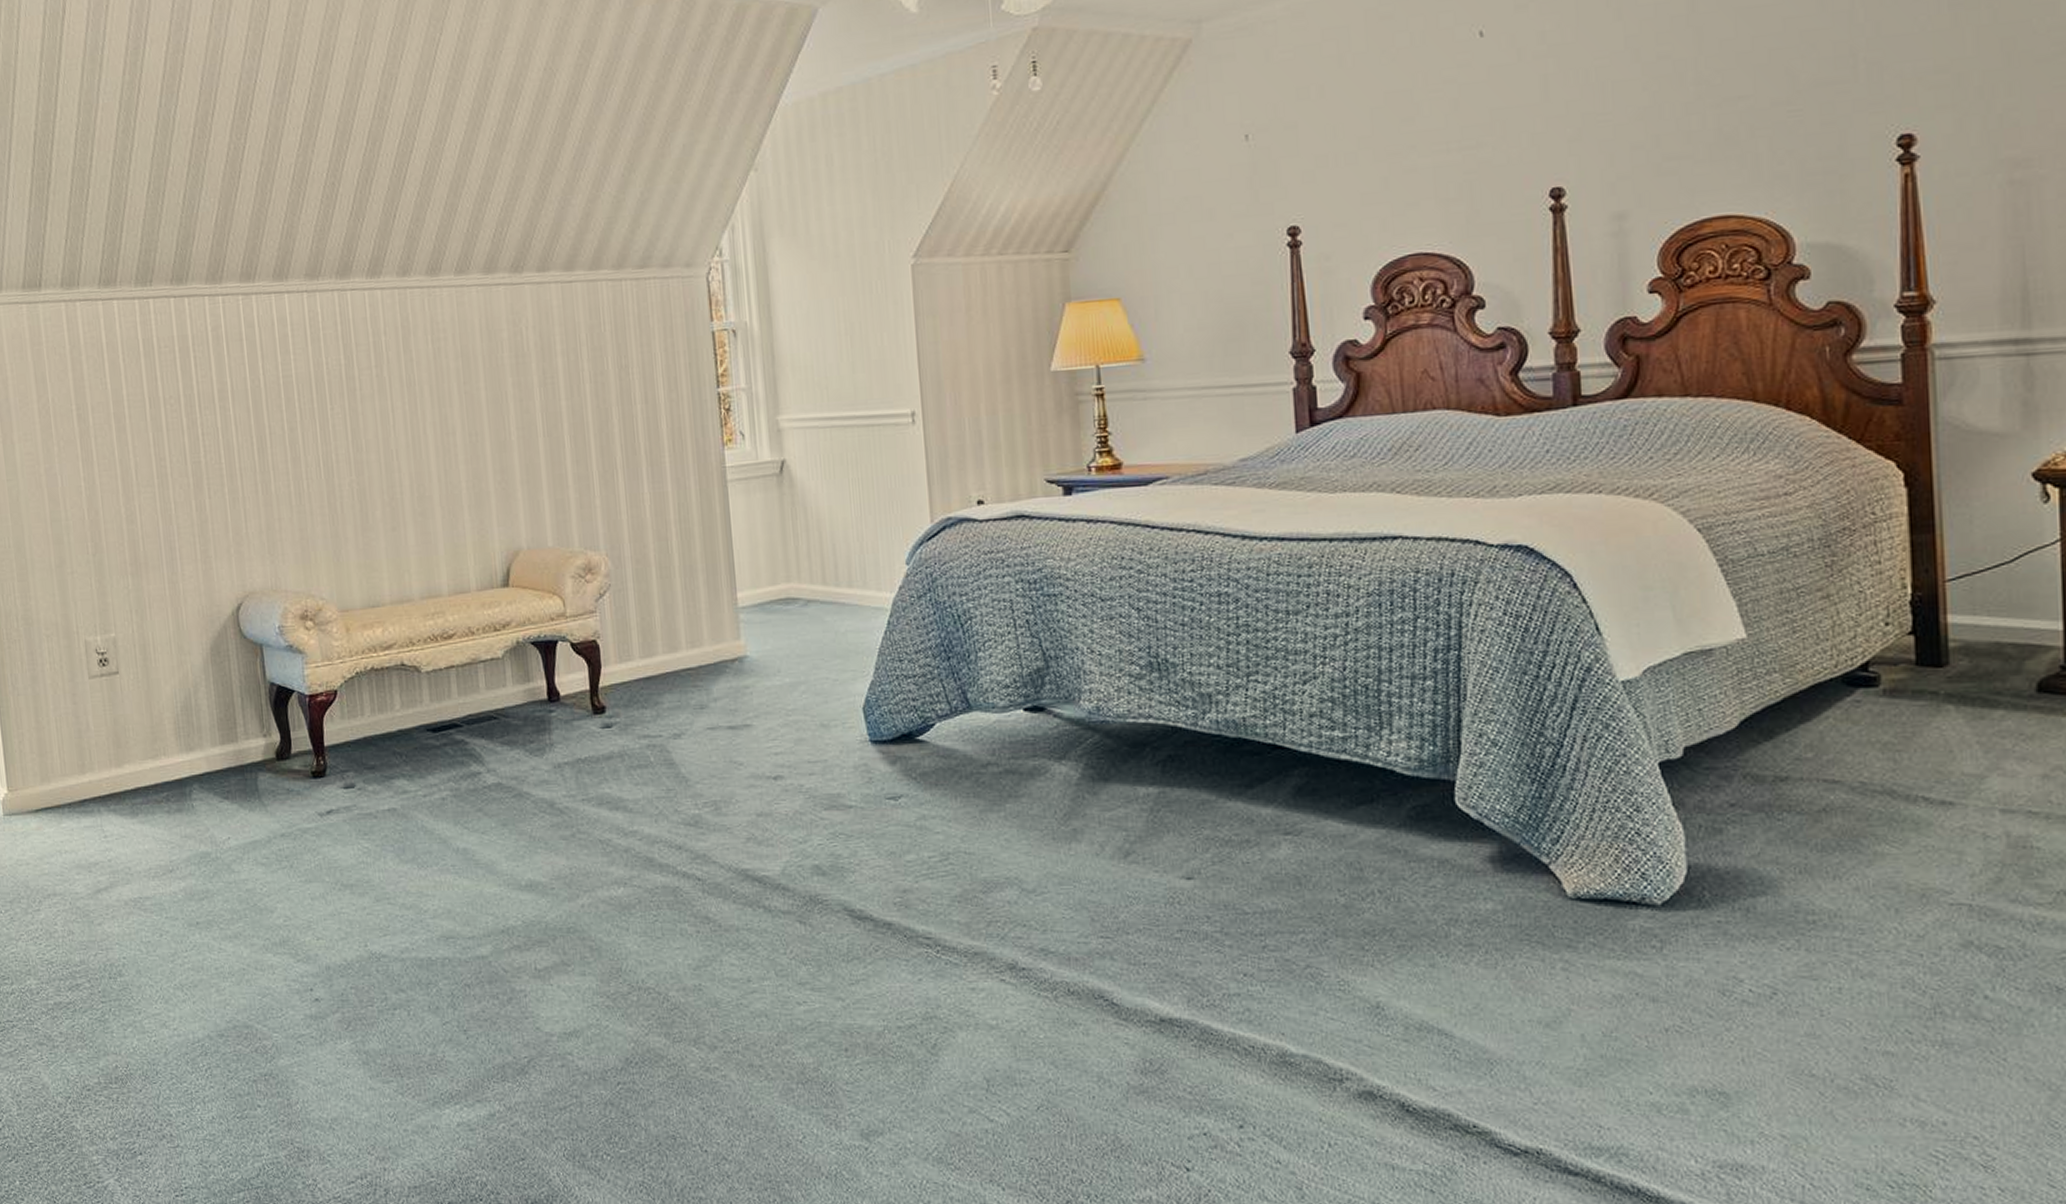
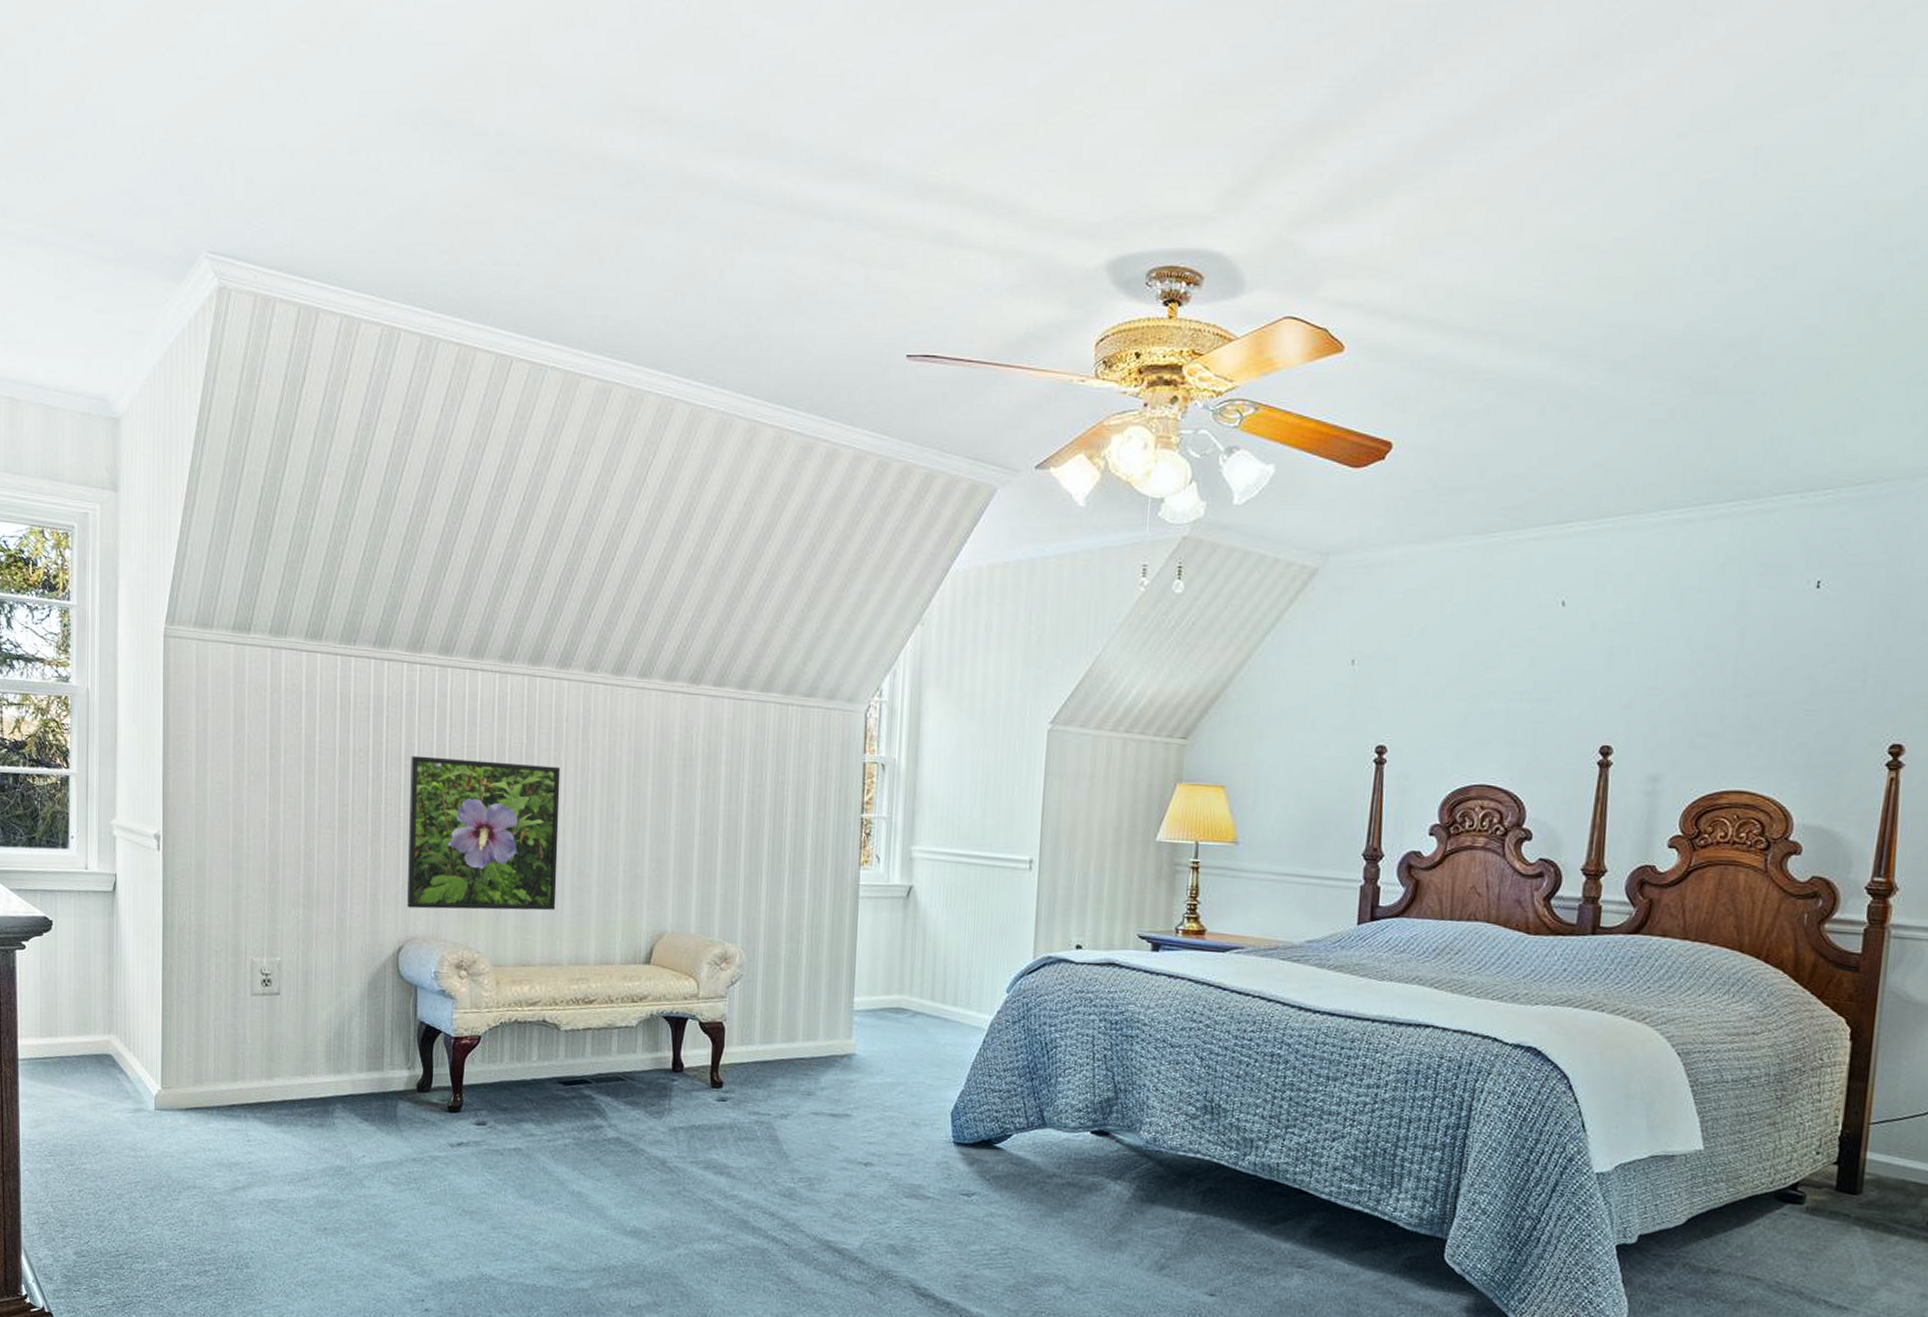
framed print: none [225,384,399,561] -> present [407,755,561,911]

